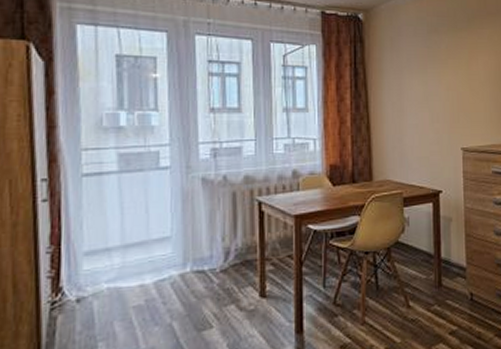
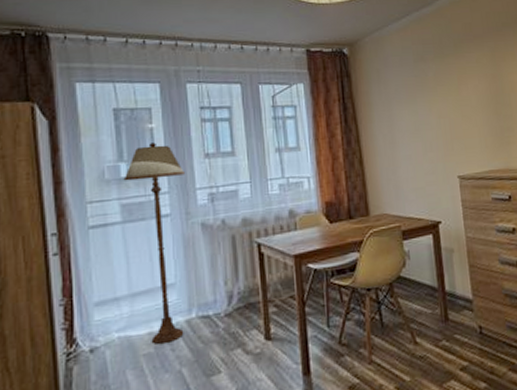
floor lamp: none [122,93,189,297] -> present [123,142,186,344]

